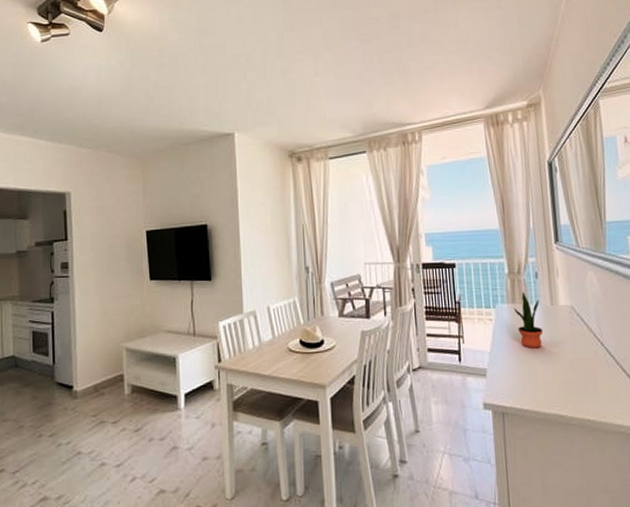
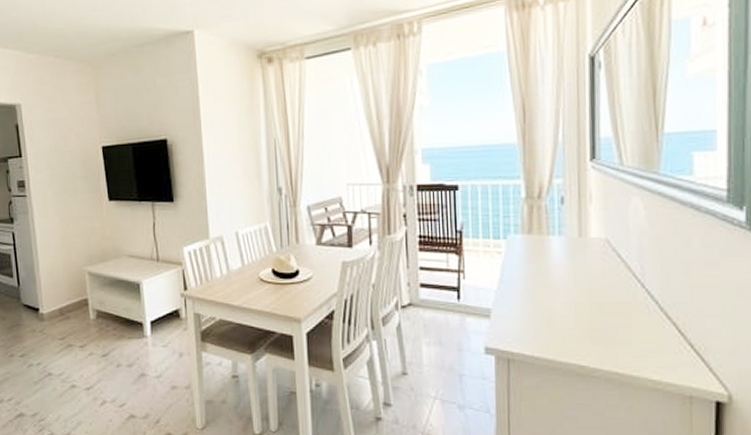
potted plant: present [513,291,544,349] -> none [529,219,566,288]

